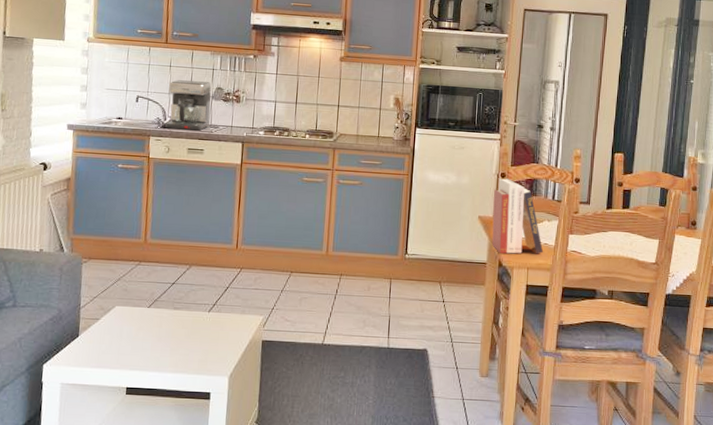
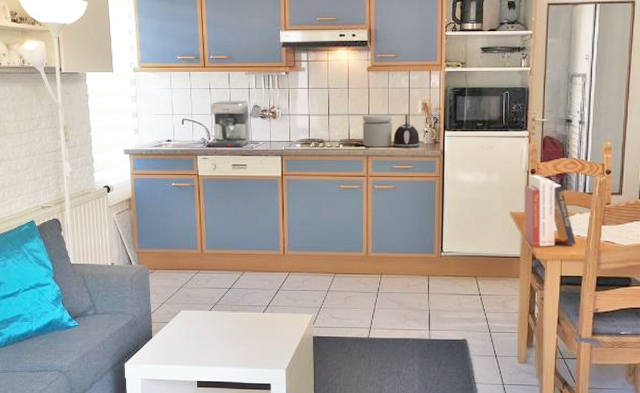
jar: none [330,105,363,141] -> present [363,114,392,148]
kettle: none [361,108,390,145] -> present [392,114,420,149]

